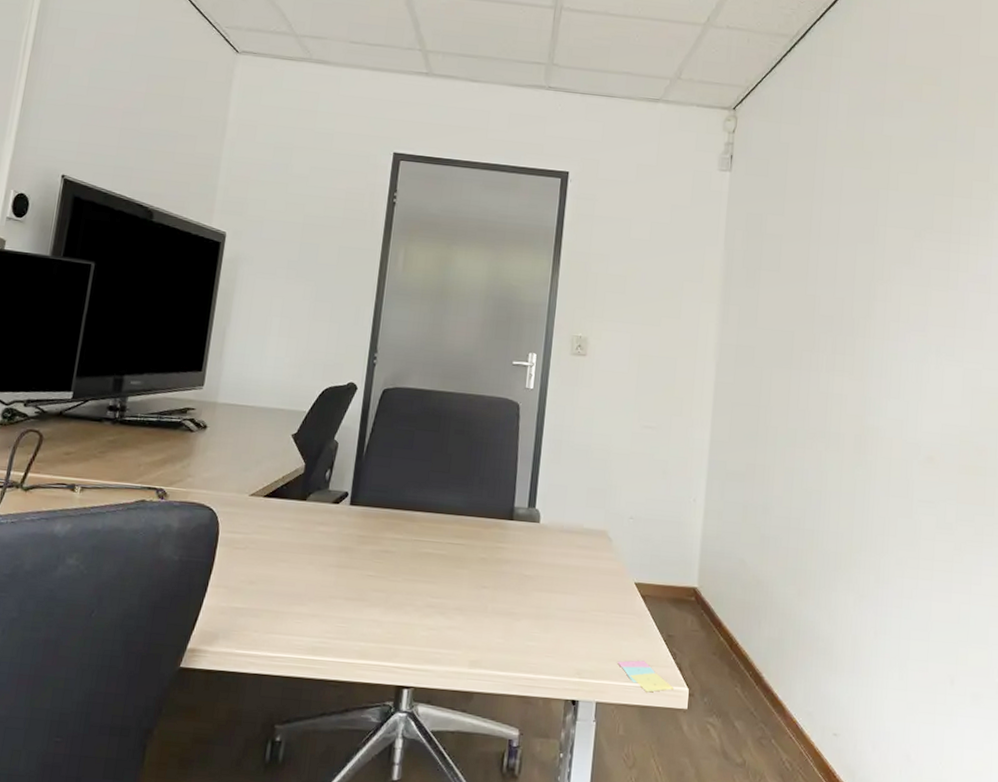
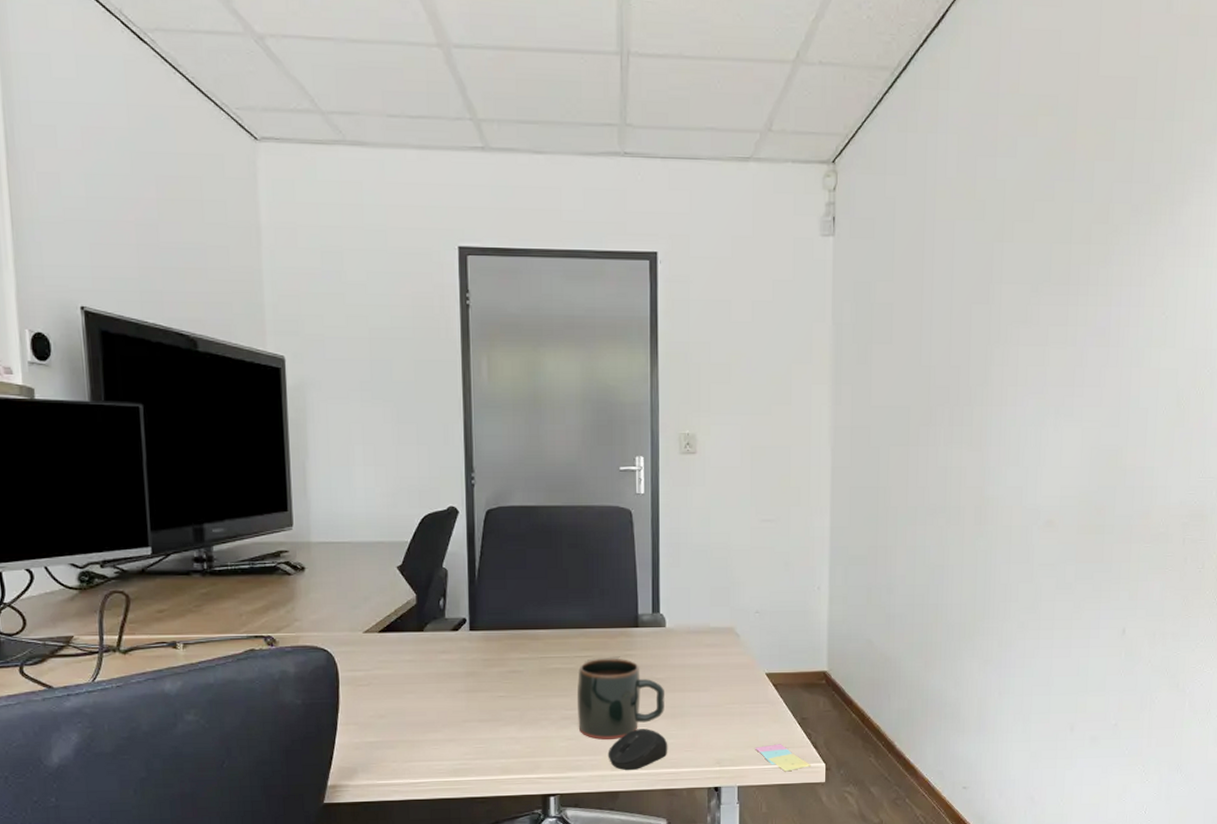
mug: none [441,548,532,635] -> present [576,658,664,740]
computer mouse: none [467,626,529,671] -> present [607,729,668,770]

